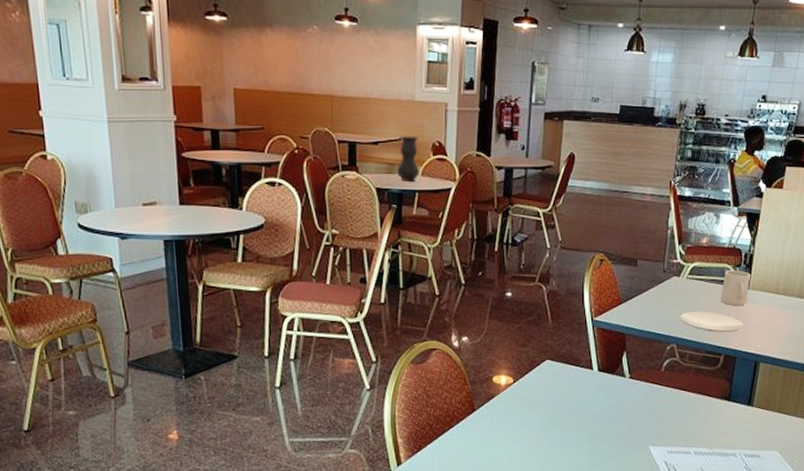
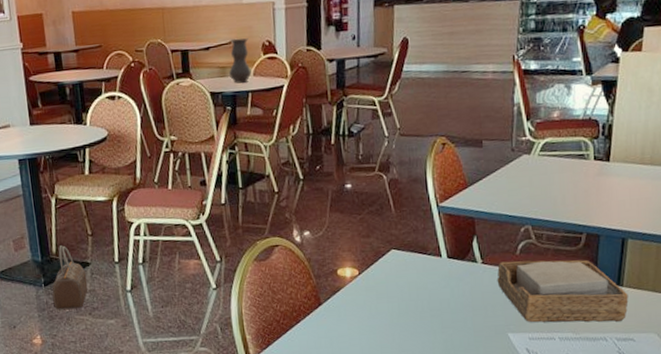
handbag: none [193,335,234,404] -> present [52,245,88,310]
napkin holder: none [642,377,757,439] -> present [497,259,629,323]
plate: present [680,311,743,333] -> none [534,188,606,210]
cup: present [721,270,751,306] -> none [578,142,612,181]

